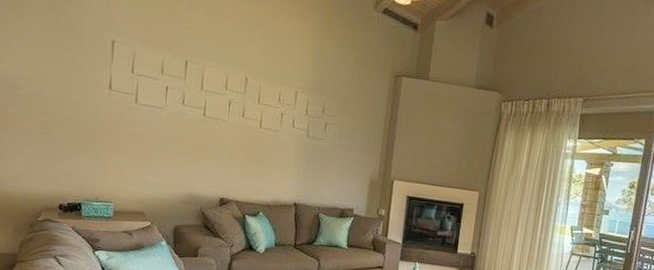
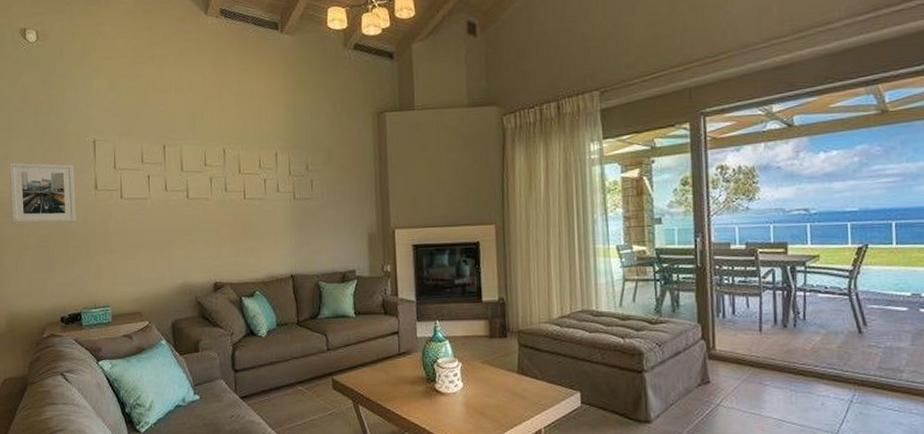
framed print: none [14,43,89,116] -> present [9,162,77,223]

